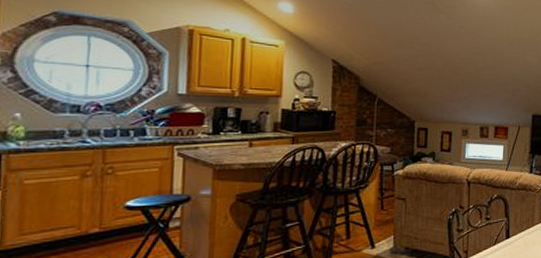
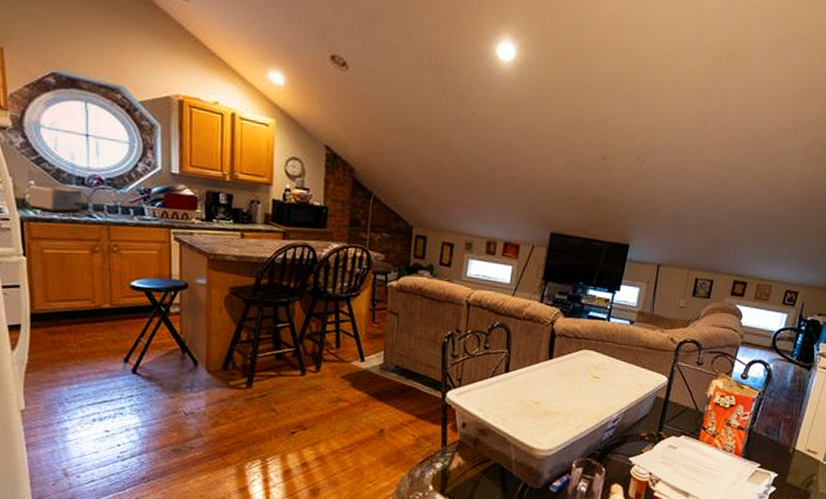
toaster: none [11,115,77,142] -> present [28,185,83,213]

